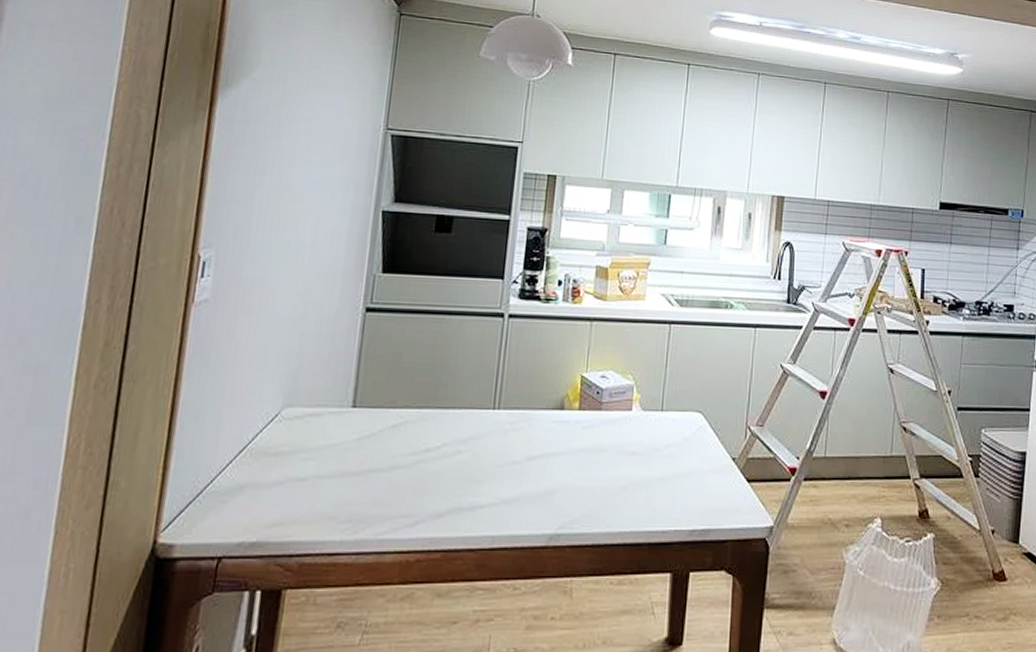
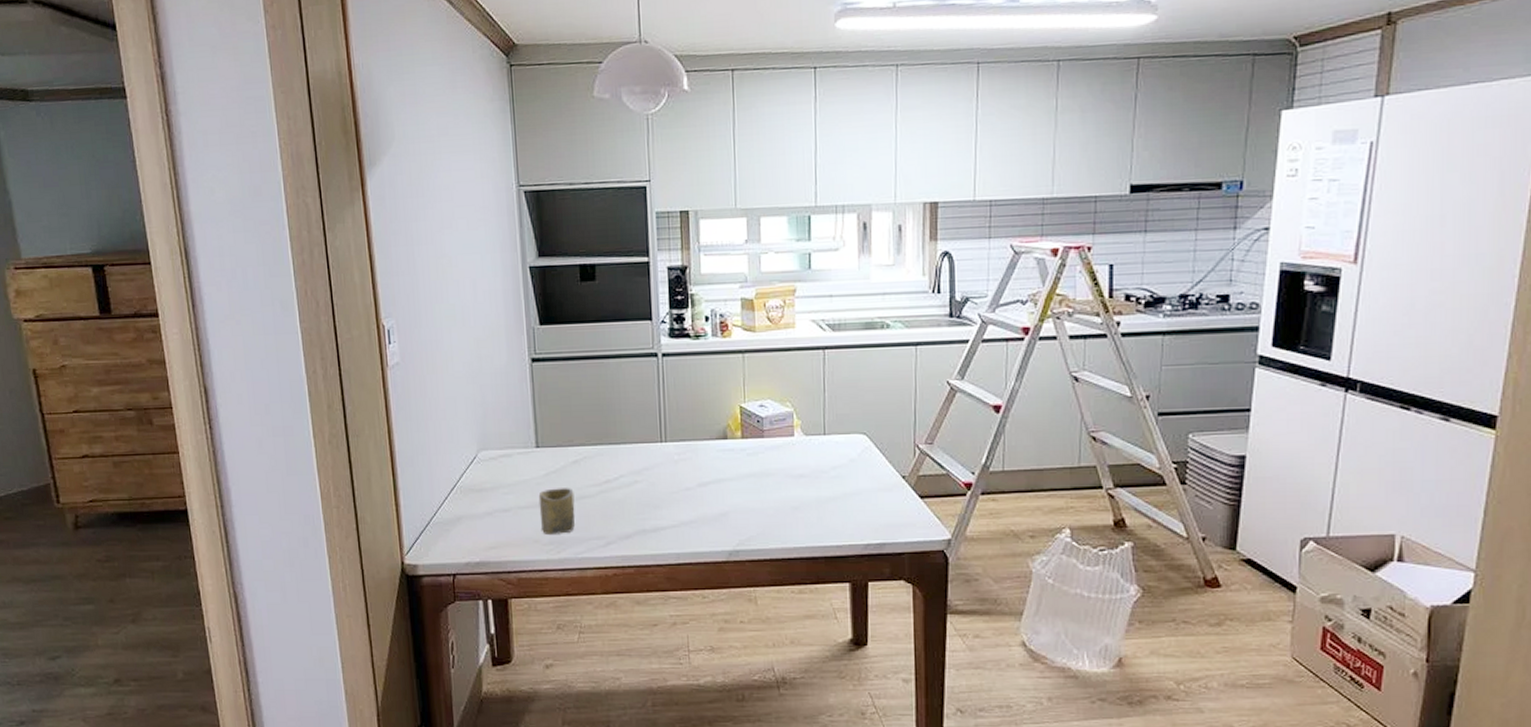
cup: none [341,455,387,510] -> present [538,488,575,534]

